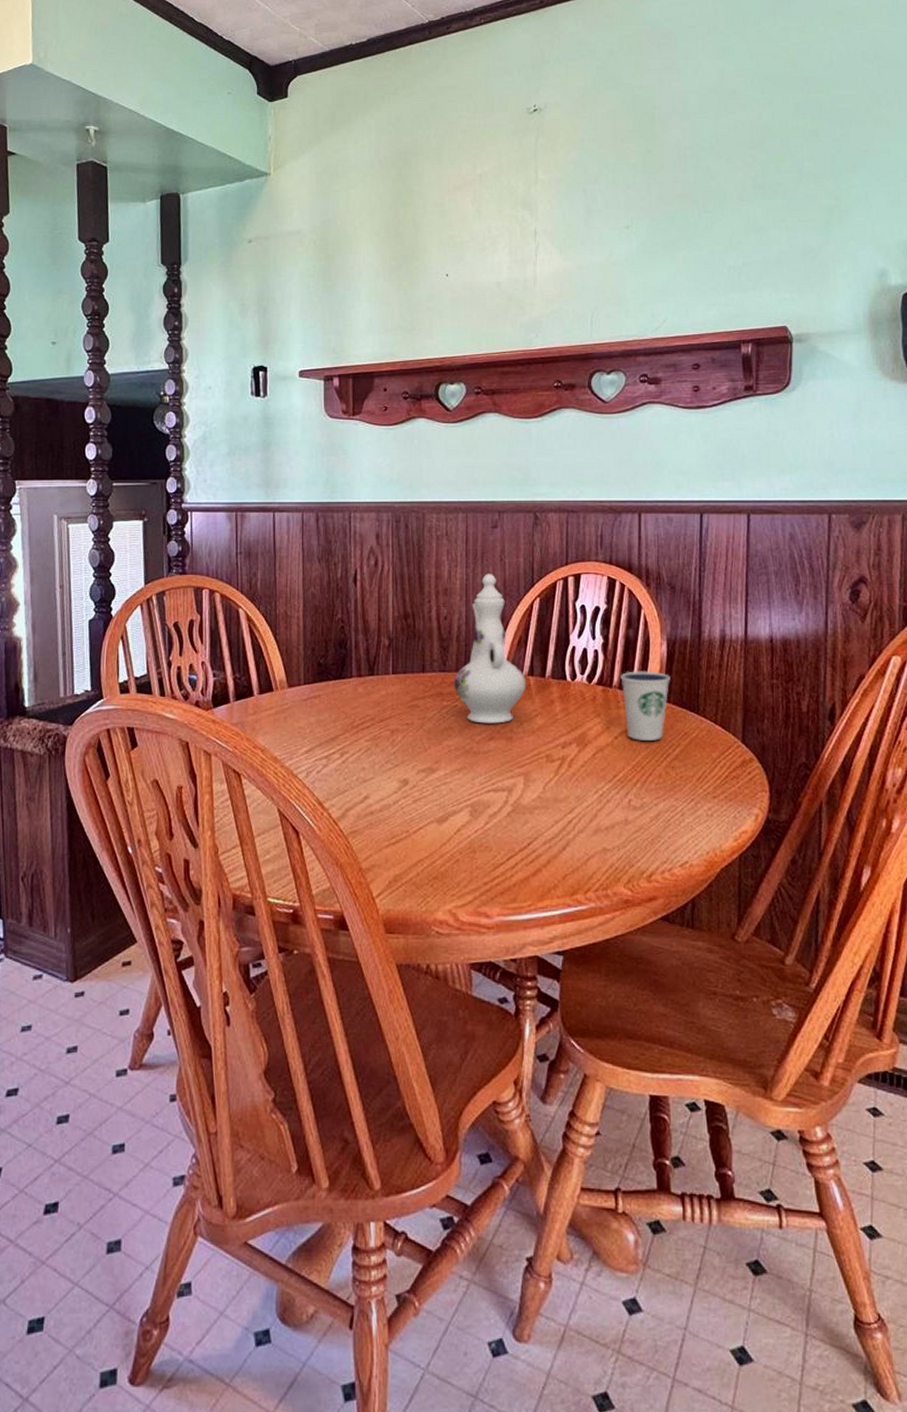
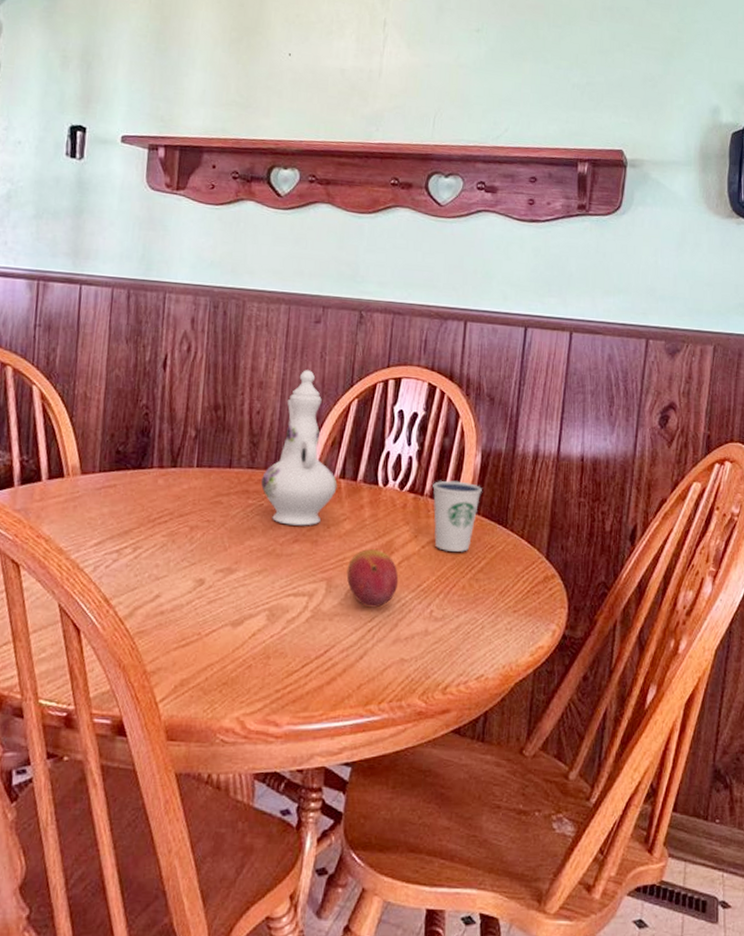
fruit: none [543,743,595,800] -> present [346,549,399,608]

